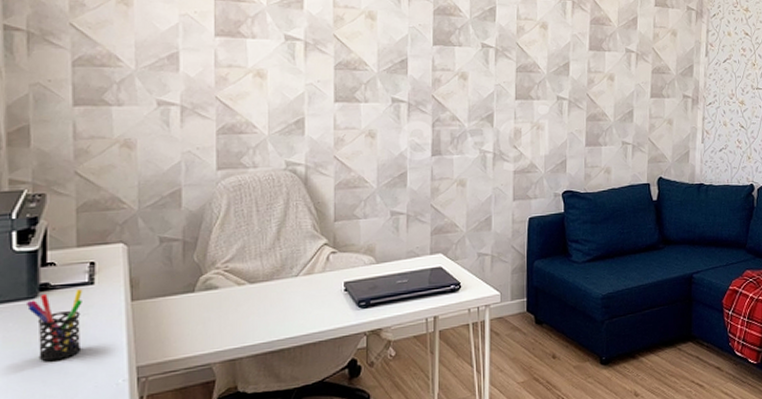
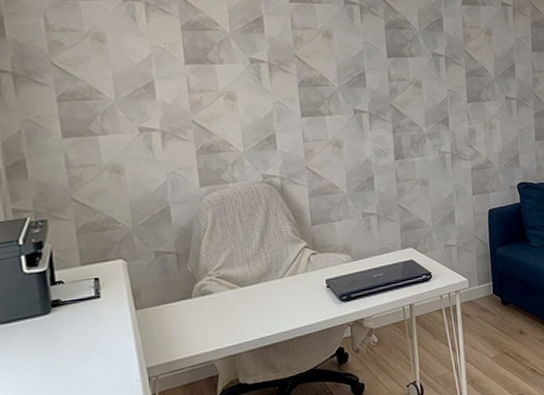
pen holder: present [25,289,82,362] -> none [40,303,96,369]

